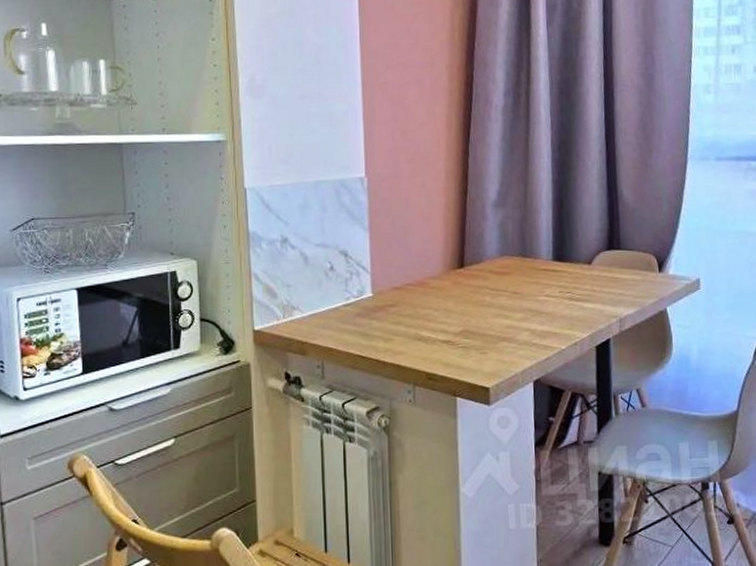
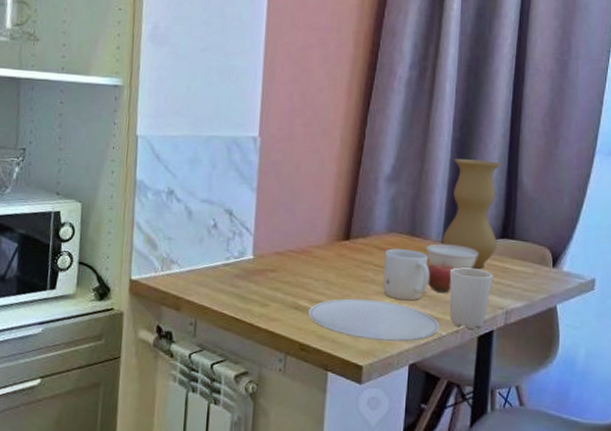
plate: none [431,322,560,362] -> present [307,298,440,342]
mug: none [498,270,545,320] -> present [382,248,430,301]
bowl: none [537,261,588,285] -> present [425,243,479,270]
fruit: none [541,278,567,307] -> present [427,261,455,292]
vase: none [553,177,605,281] -> present [442,158,501,269]
cup: none [563,281,605,341] -> present [449,267,493,330]

